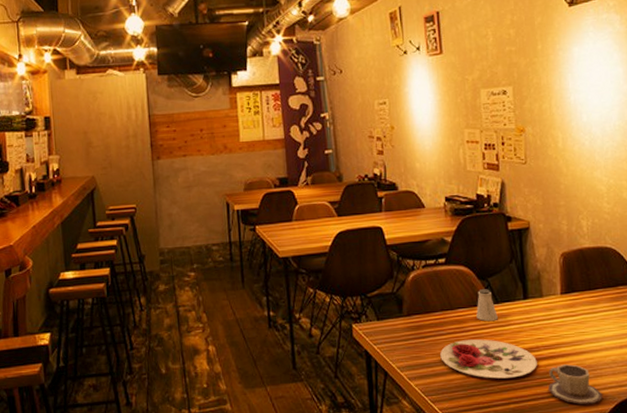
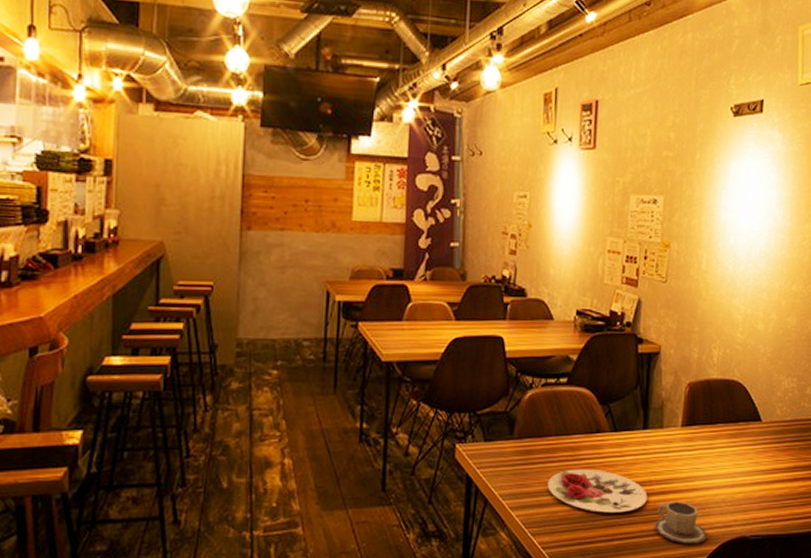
saltshaker: present [476,289,498,322] -> none [592,415,614,451]

